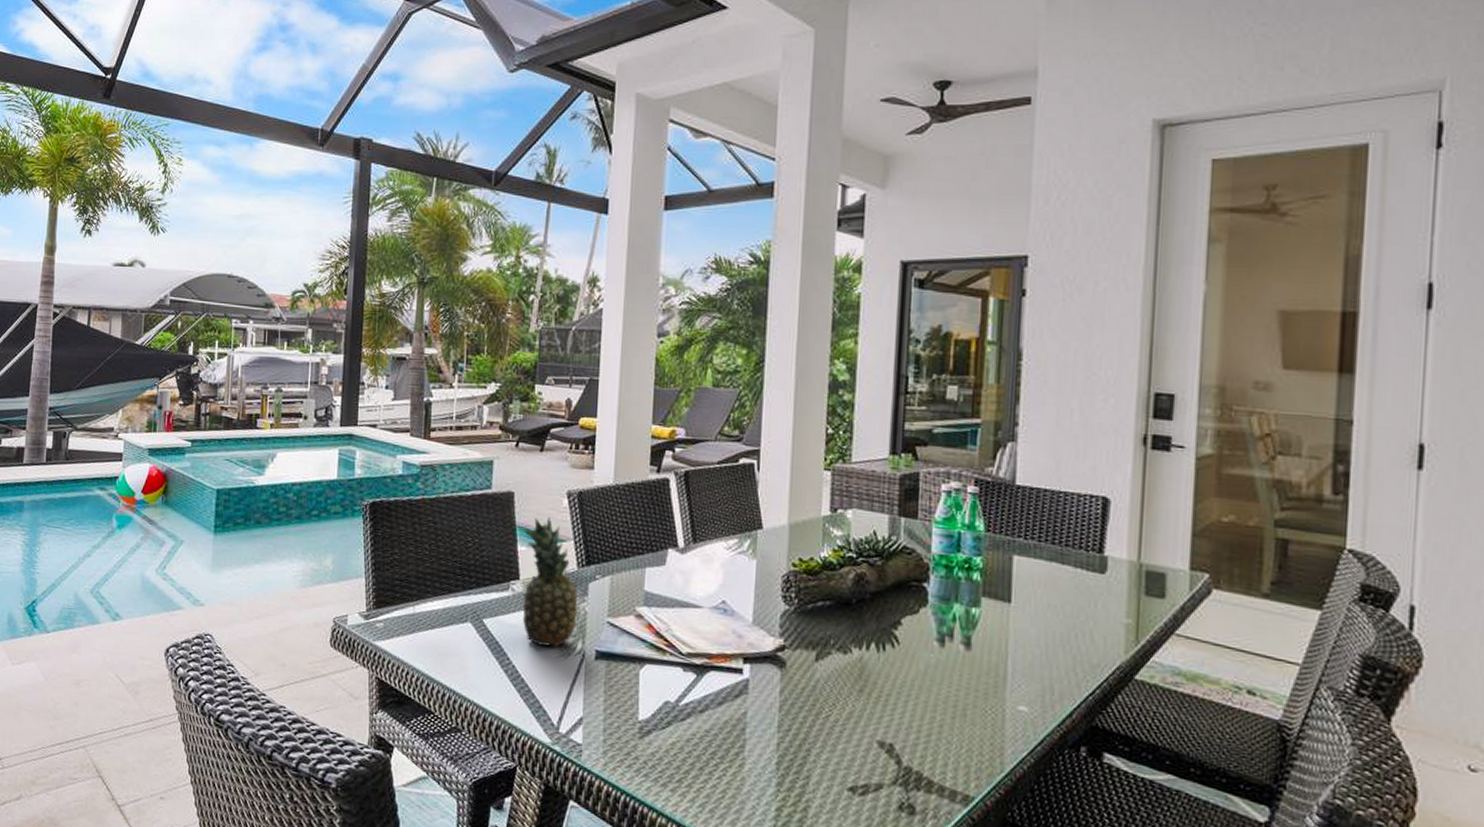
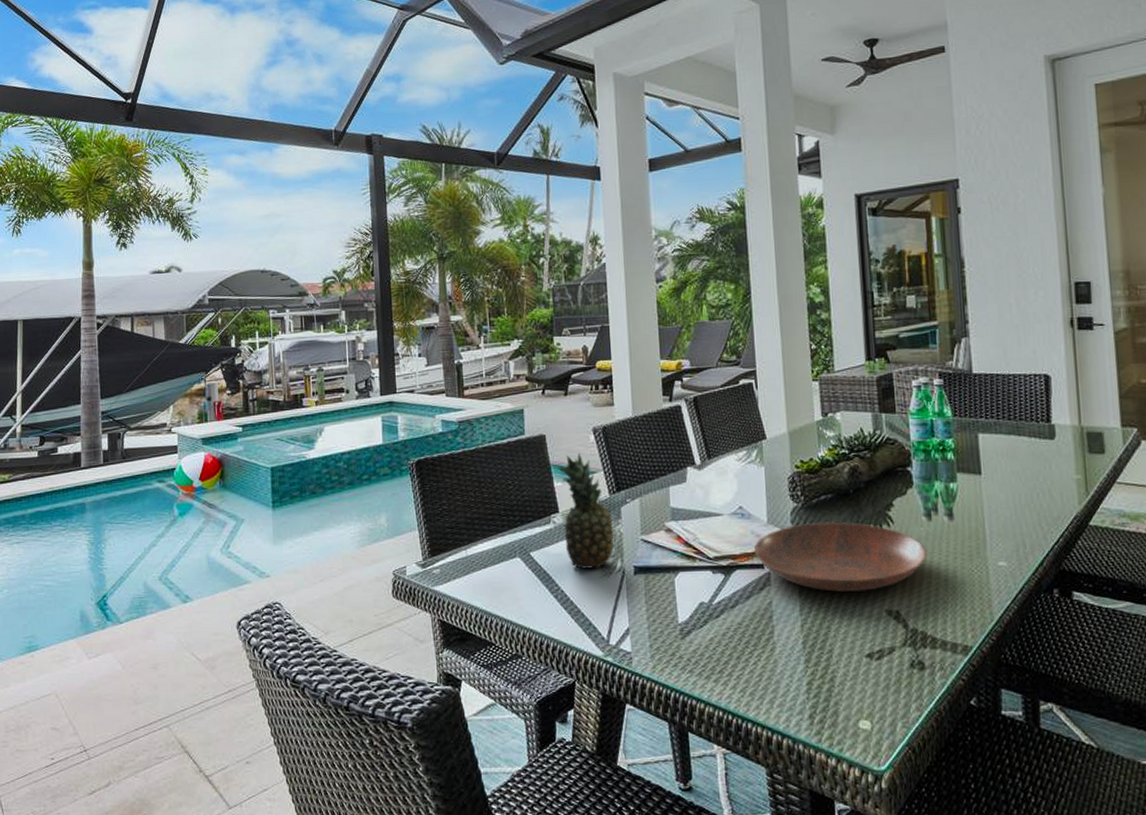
bowl: none [734,630,934,717] -> present [754,522,927,592]

